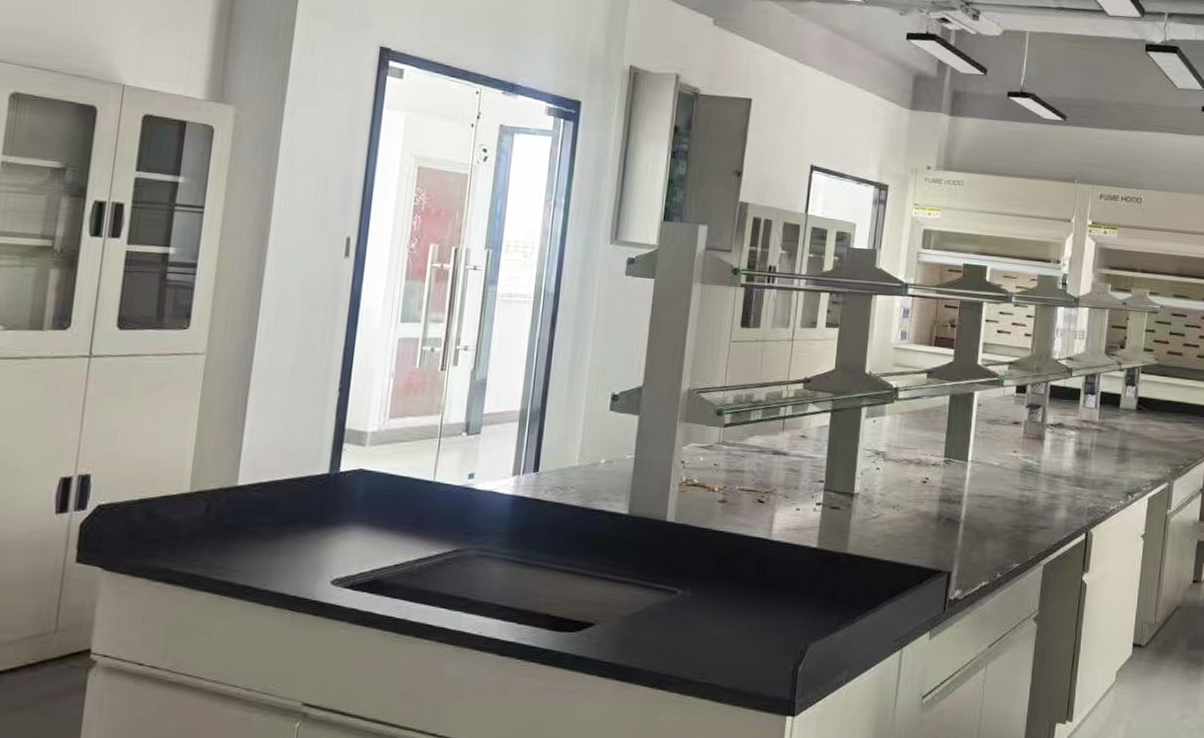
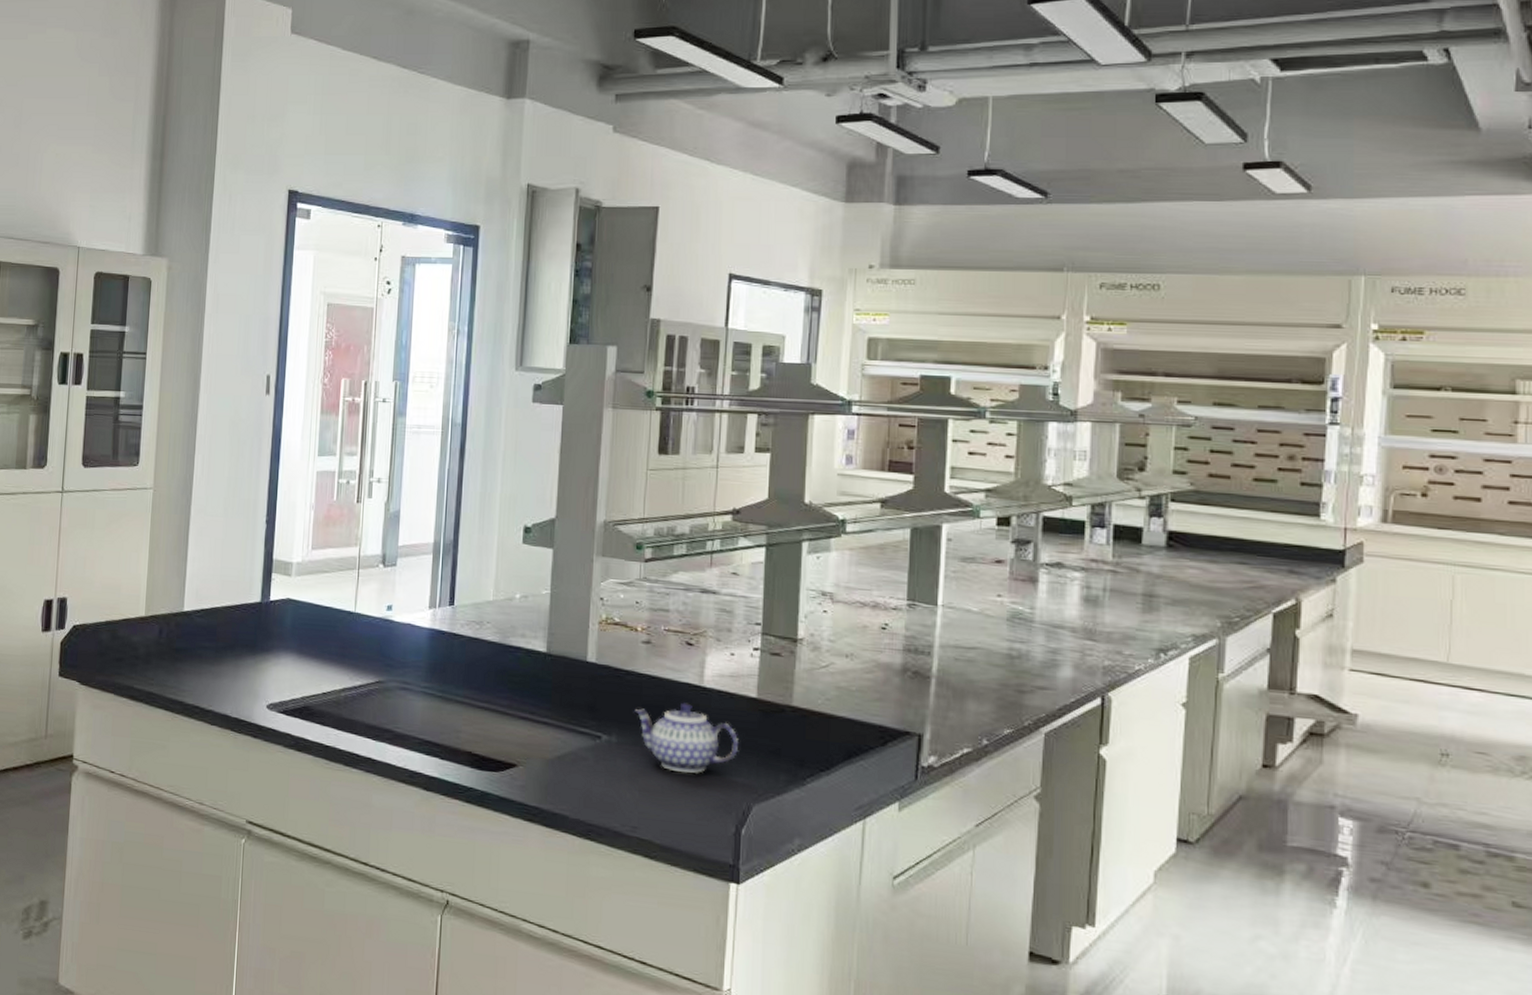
teapot: none [708,555,800,620] -> present [634,702,739,774]

